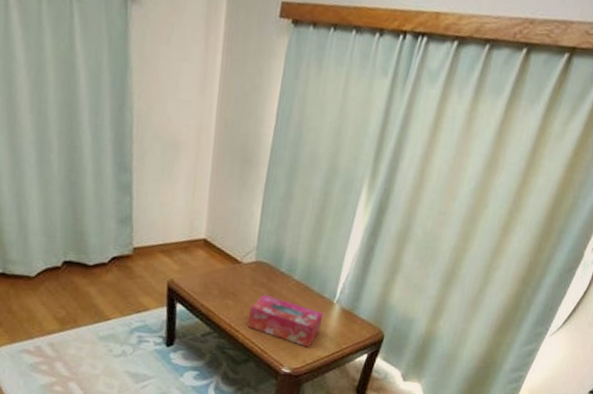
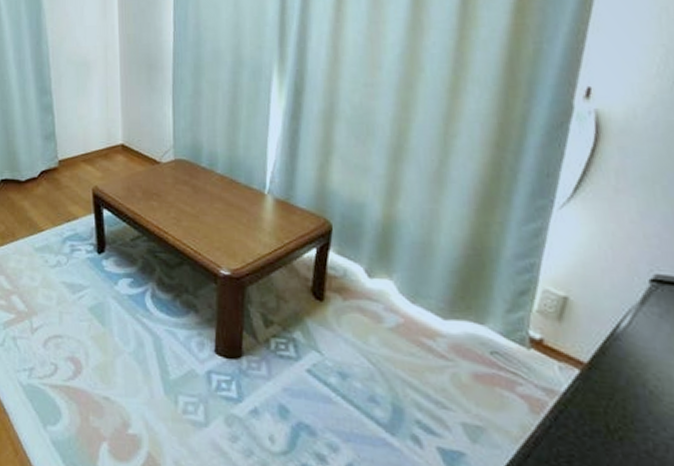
tissue box: present [247,294,324,348] -> none [175,192,256,246]

